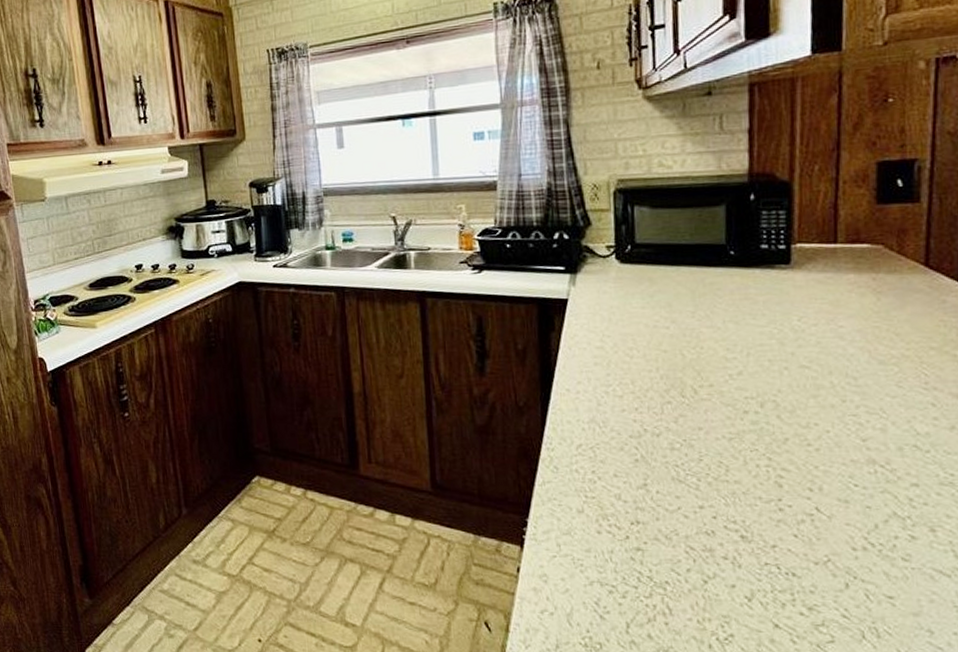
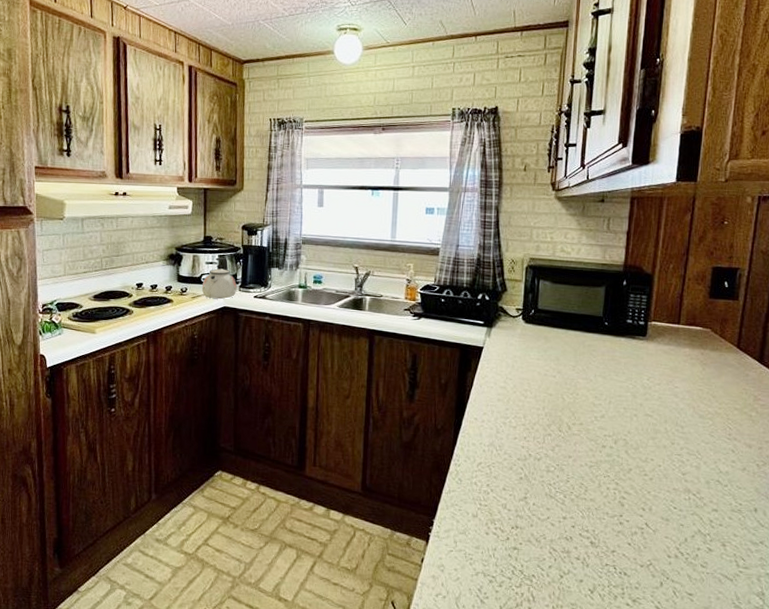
kettle: none [210,223,253,274] -> present [201,257,238,300]

